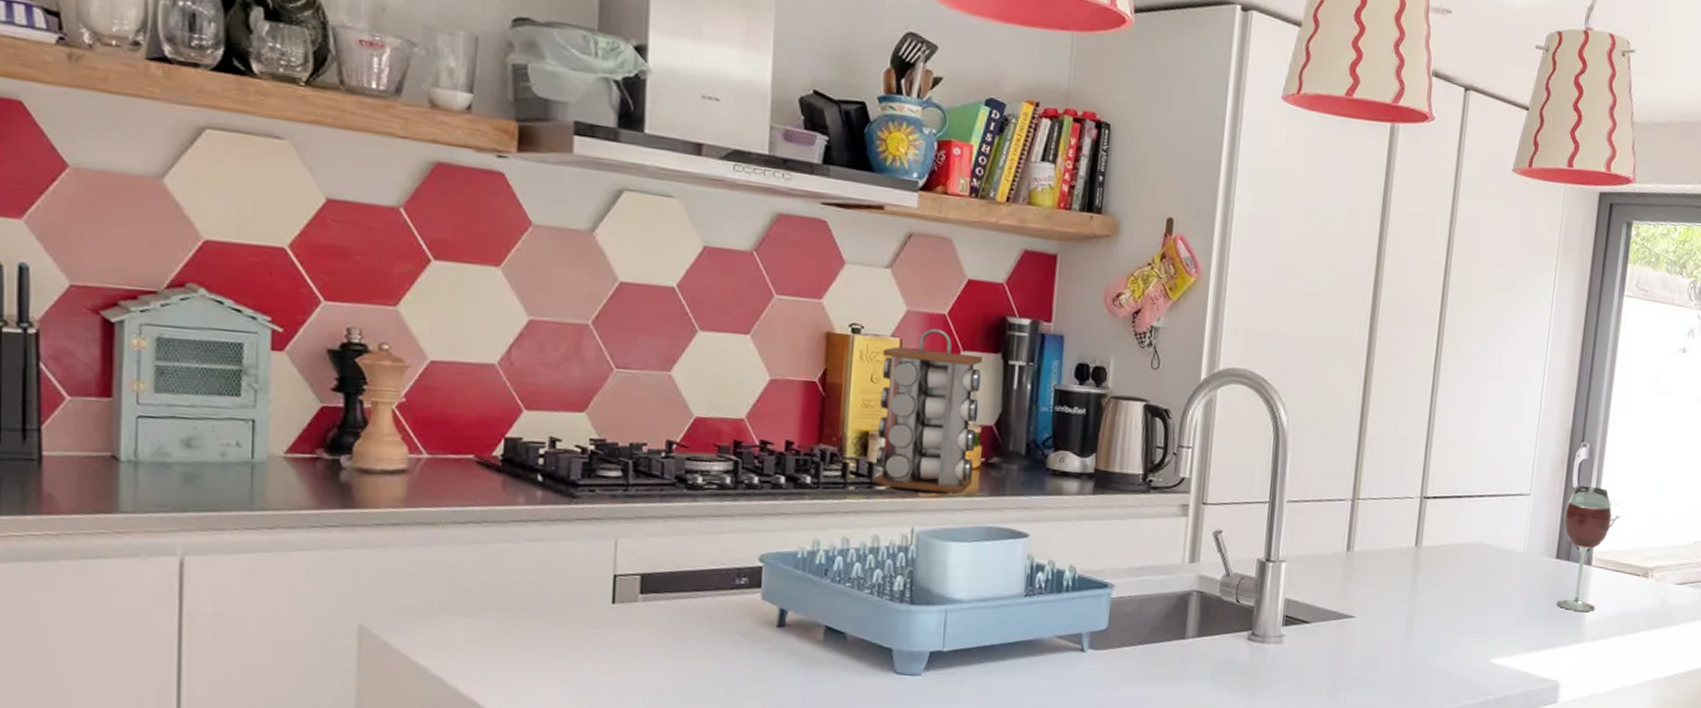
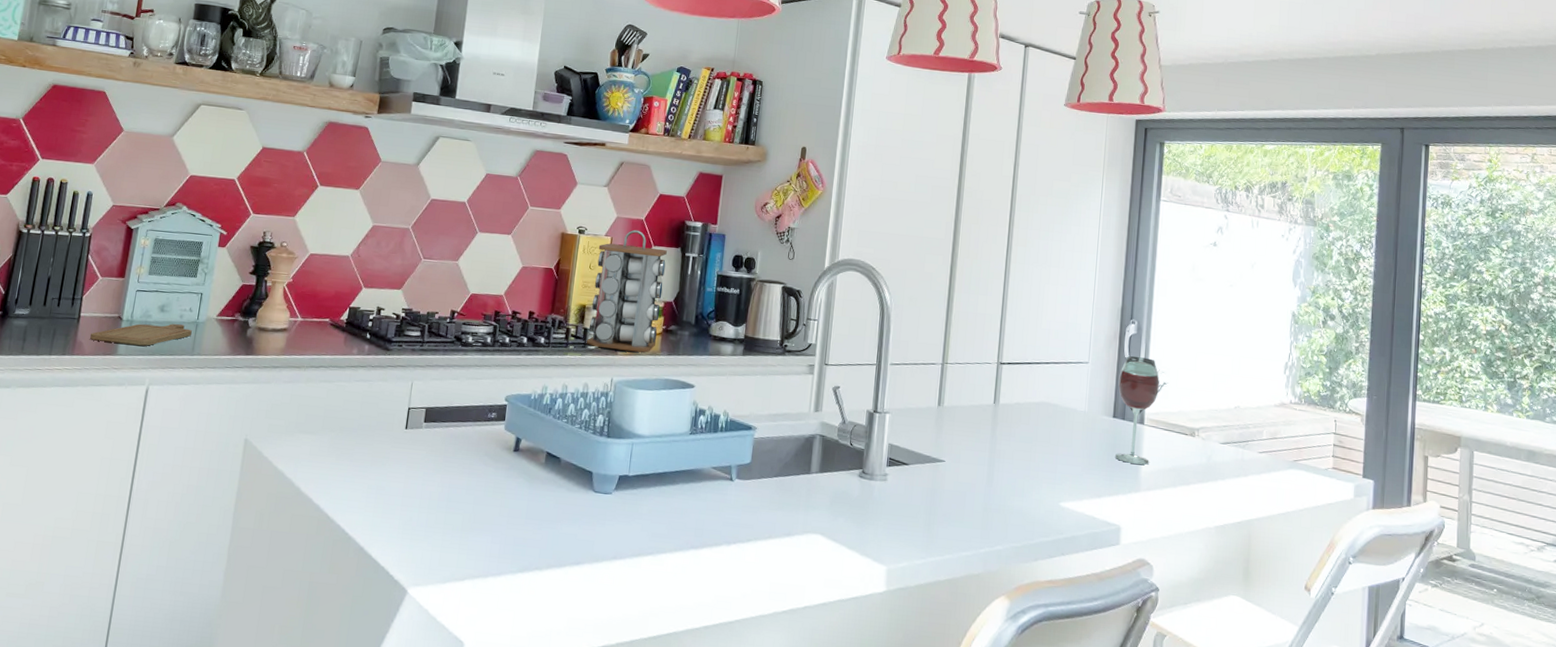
chopping board: none [67,465,245,499] -> present [90,323,192,346]

